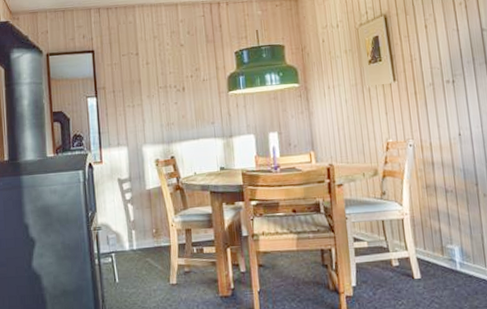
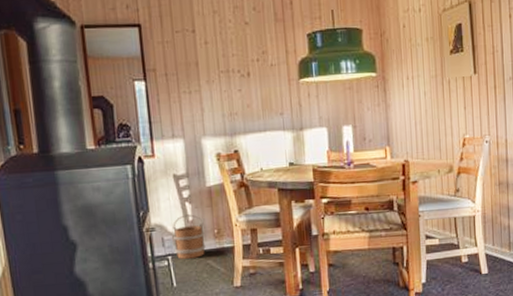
bucket: none [116,215,145,257] -> present [172,214,206,259]

